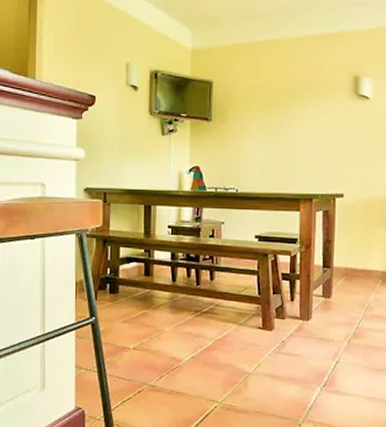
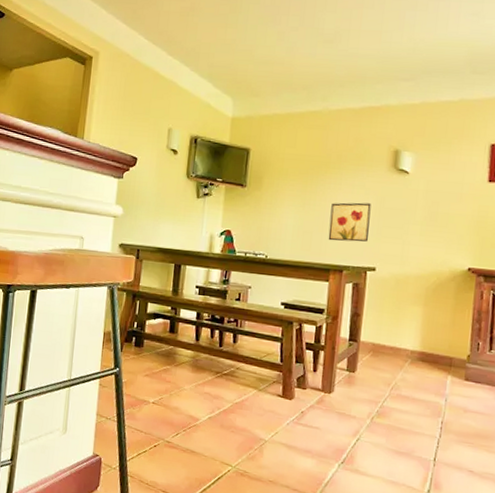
wall art: none [296,130,336,170] -> present [328,202,371,242]

